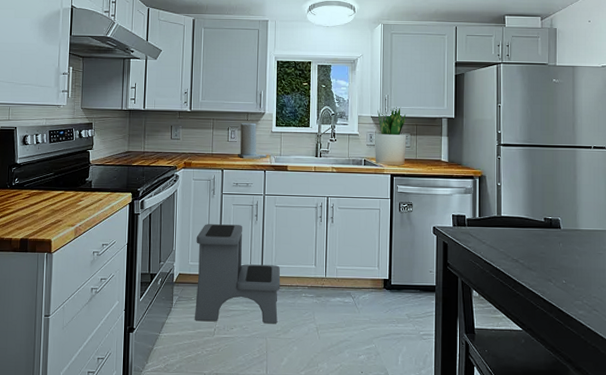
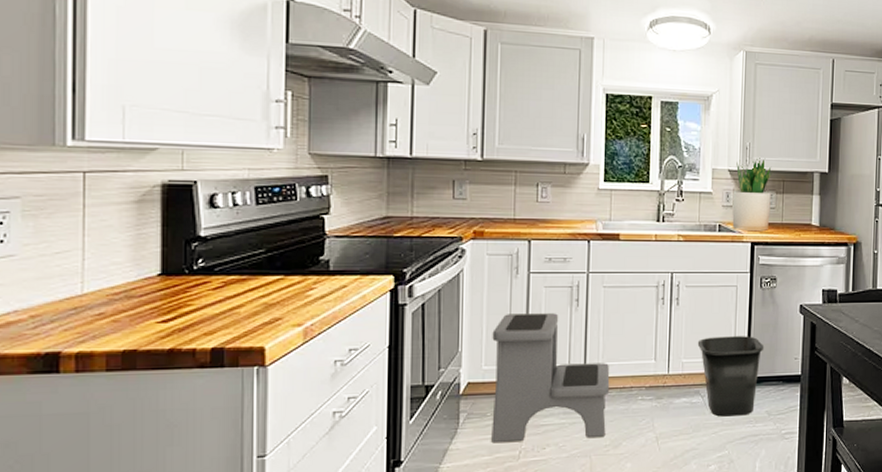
paper towel: present [238,122,267,160] -> none [551,176,591,227]
waste bin: none [348,249,404,316] -> present [697,336,764,417]

